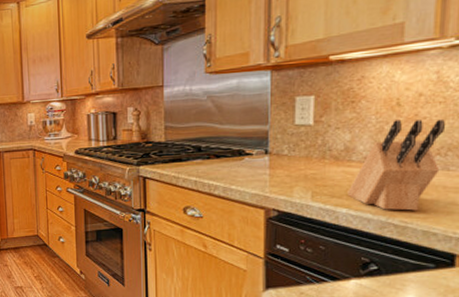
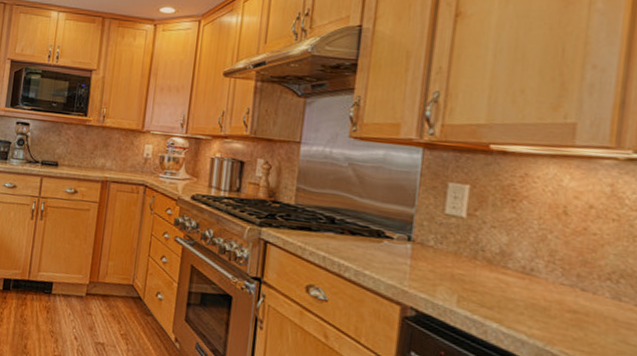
knife block: present [348,118,445,211] -> none [500,230,618,342]

